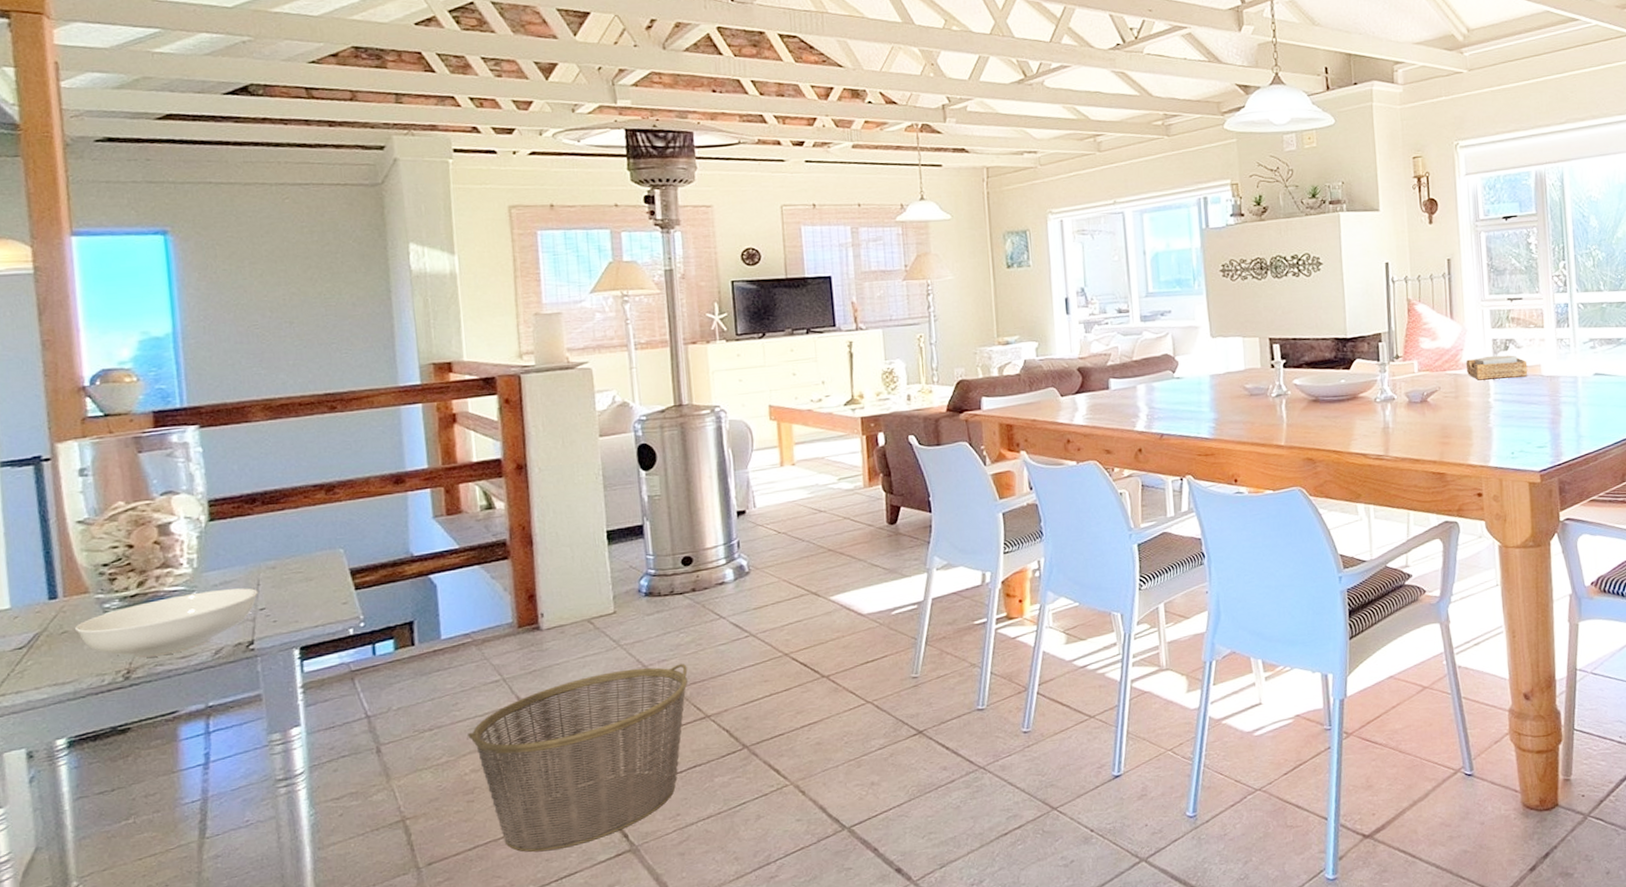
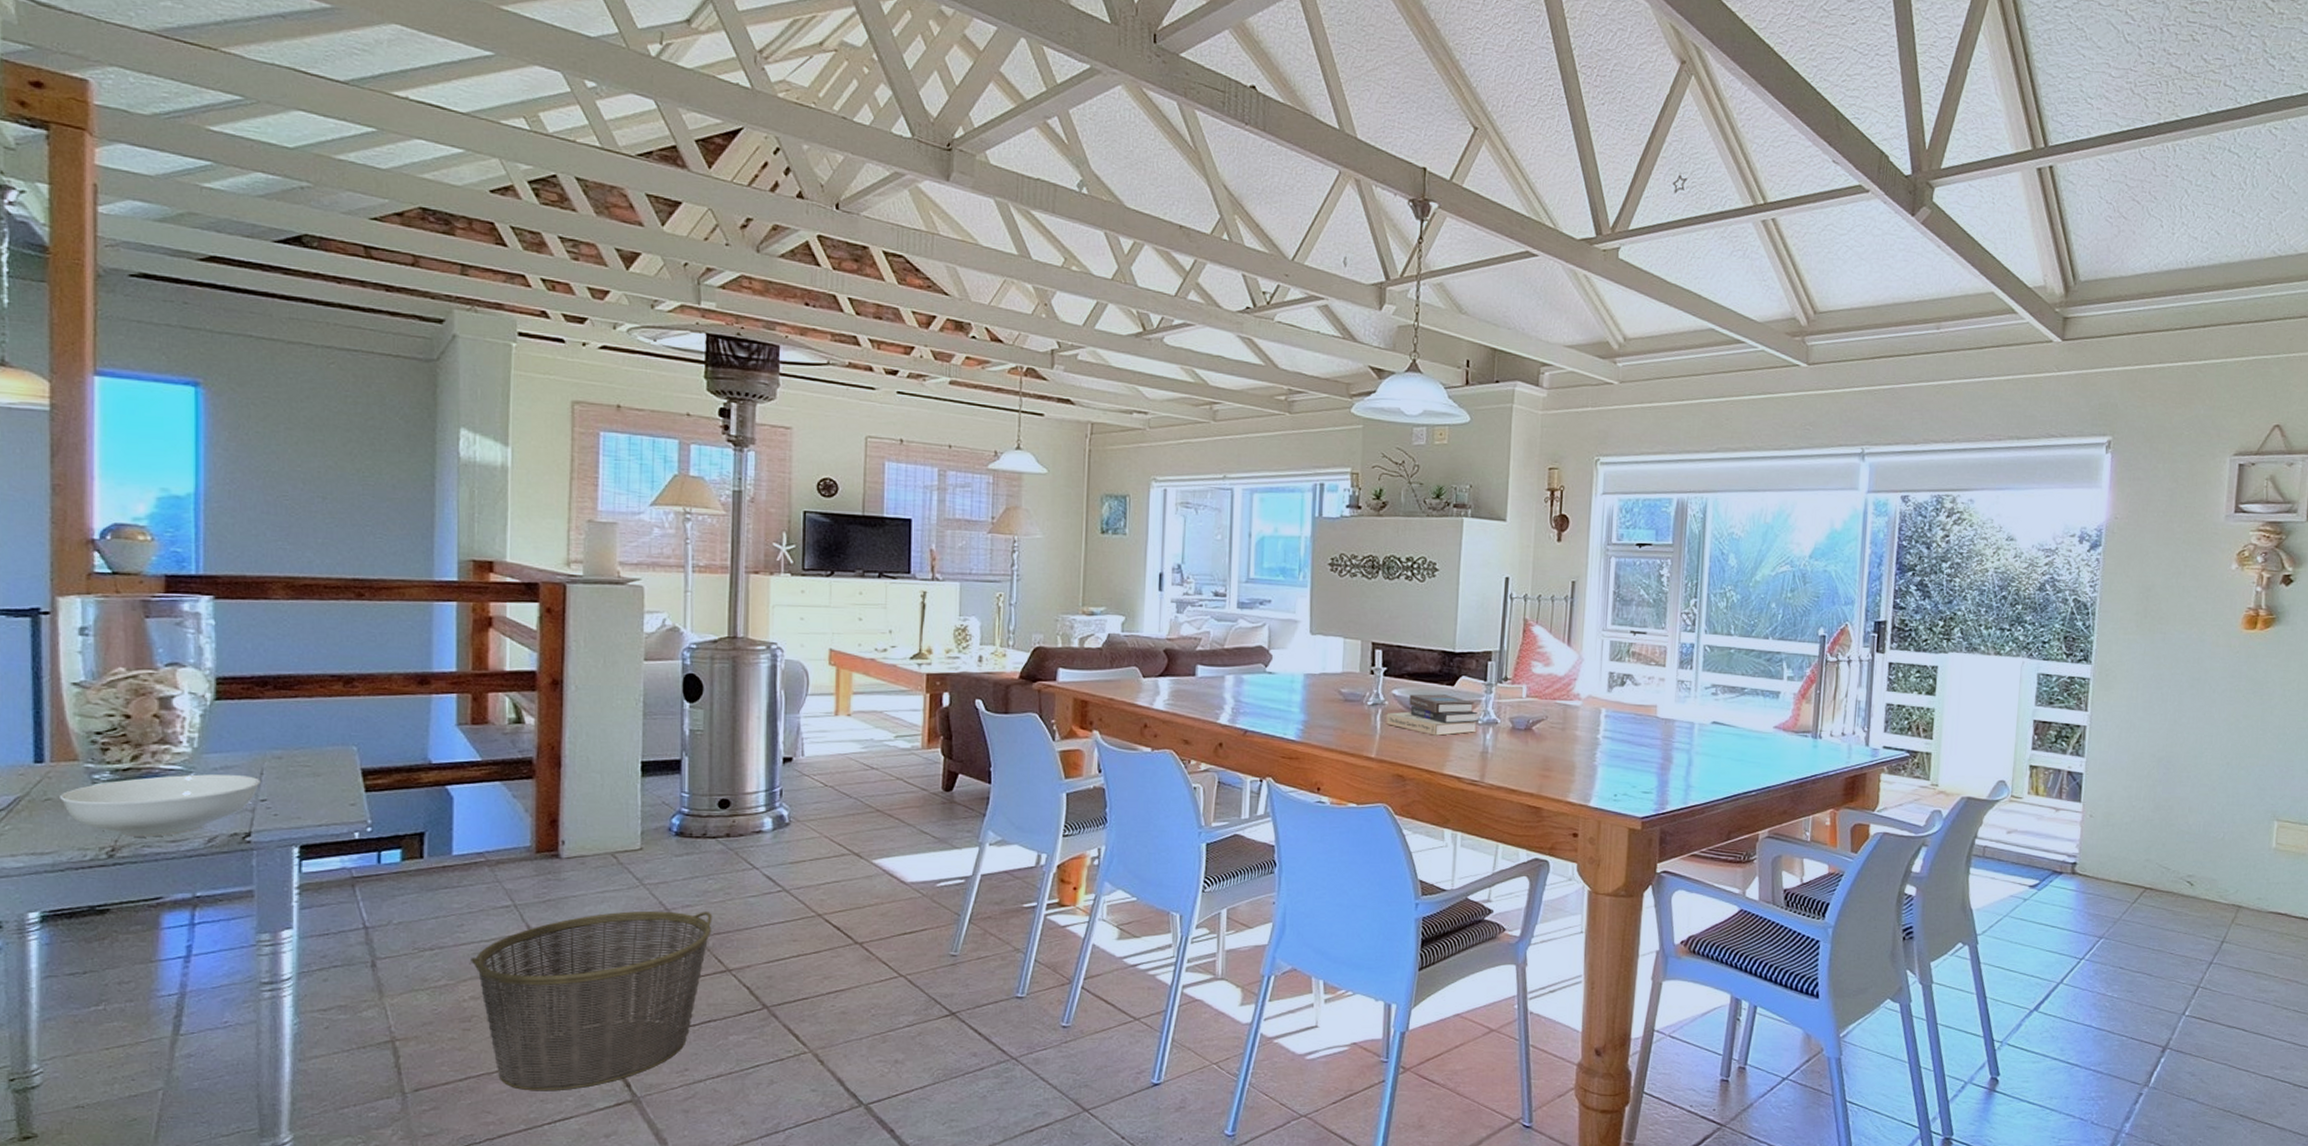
books: none [1290,378,1376,418] -> present [1386,694,1478,736]
napkin holder: present [1465,355,1528,380] -> none [1577,690,1643,716]

